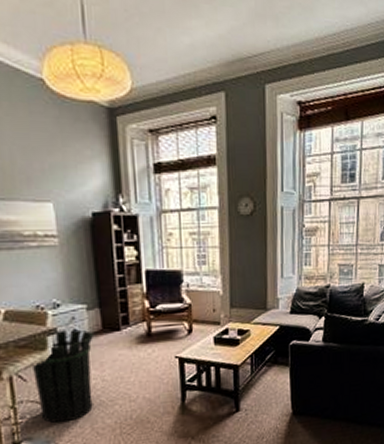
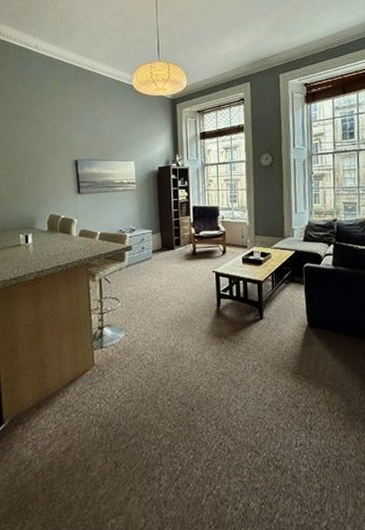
waste bin: present [31,329,93,424] -> none [114,247,155,316]

